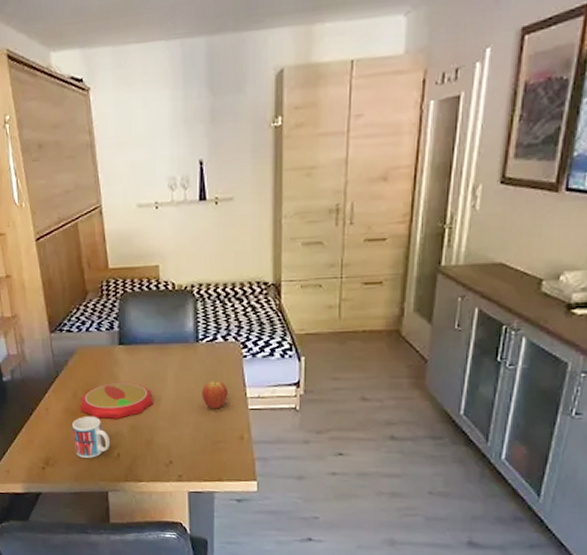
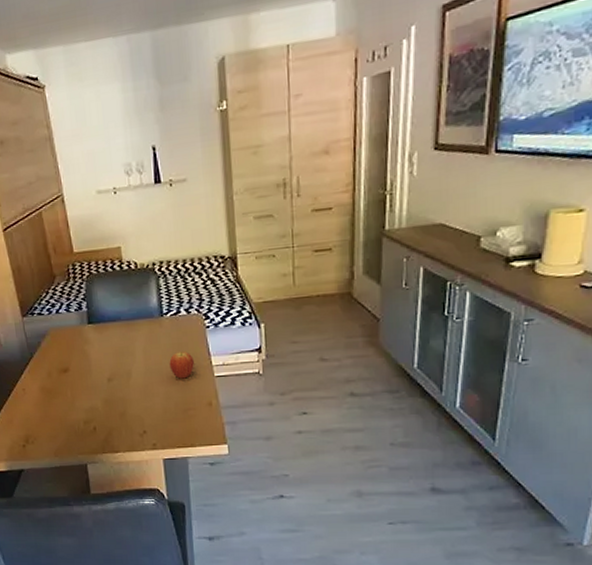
mug: present [72,417,111,458] -> none [49,394,87,433]
plate: present [79,382,154,419] -> none [54,359,125,395]

